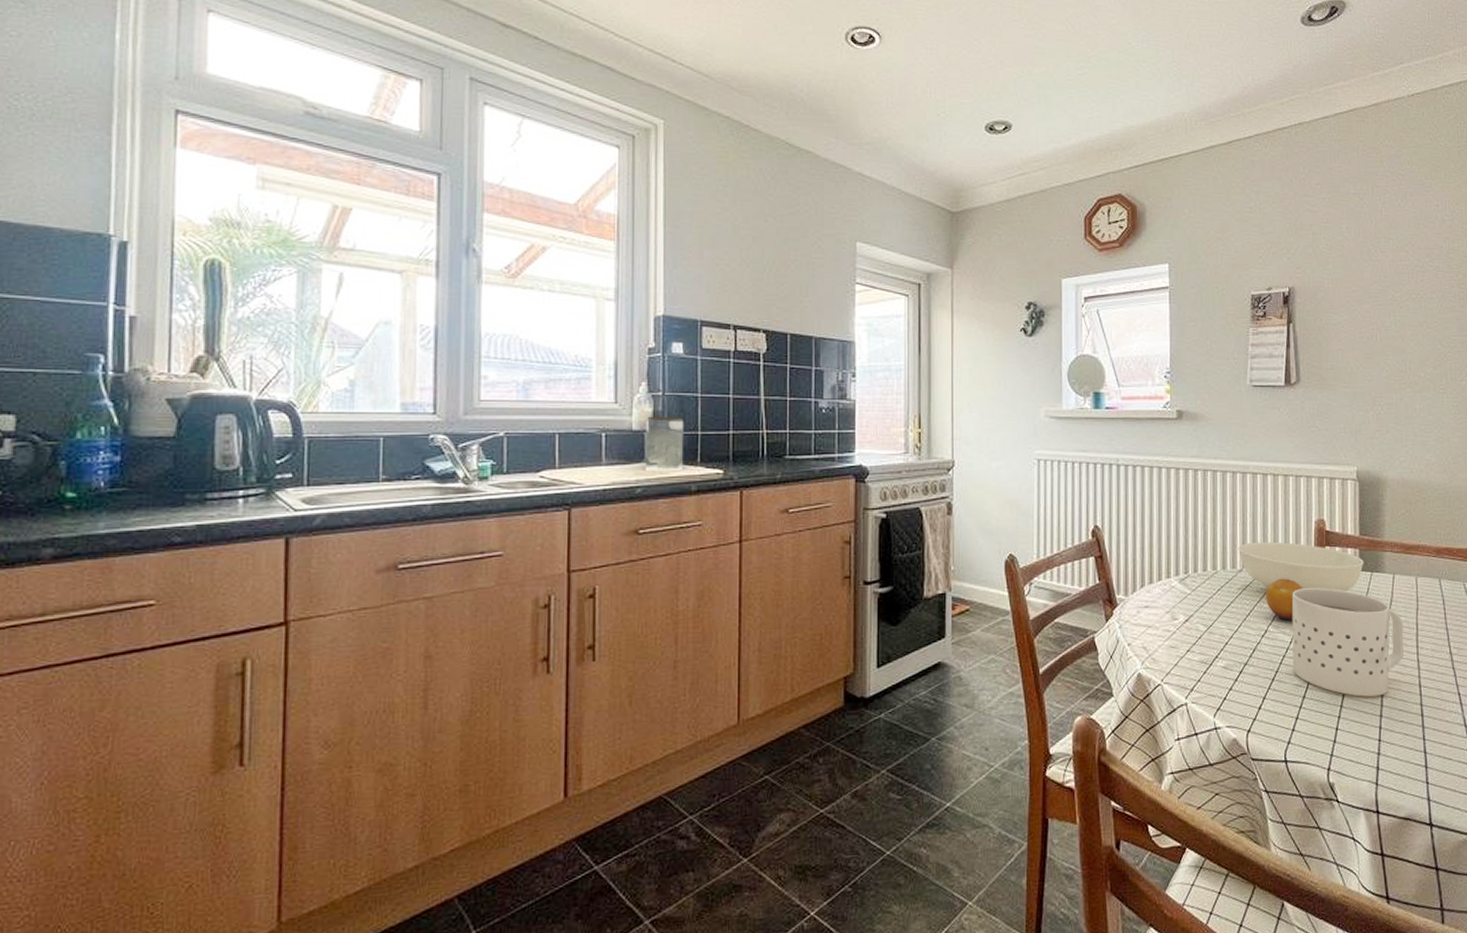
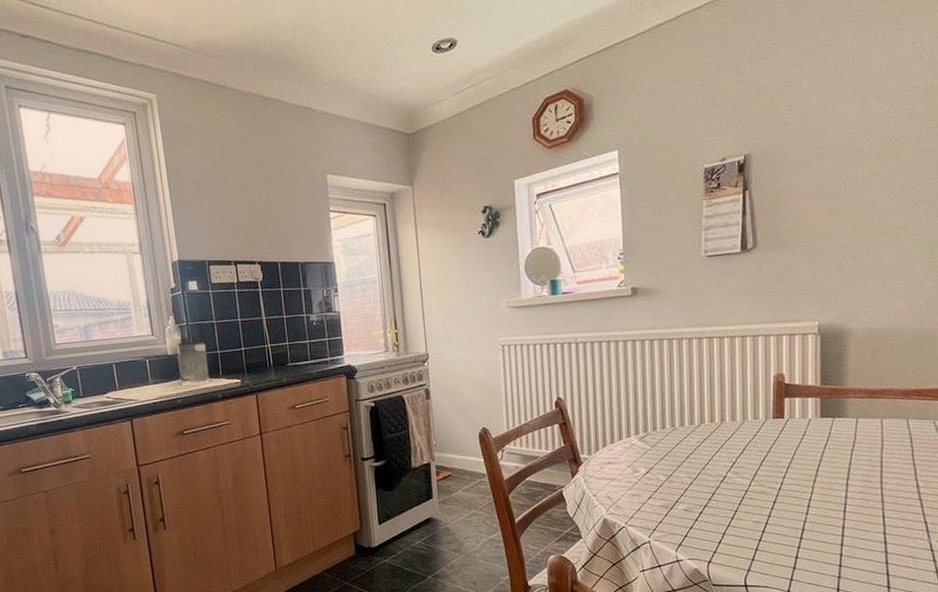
bowl: present [1238,541,1364,592] -> none [696,397,825,441]
fruit: present [1266,578,1303,621] -> none [724,429,762,467]
mug: present [1291,588,1405,697] -> none [750,435,868,529]

